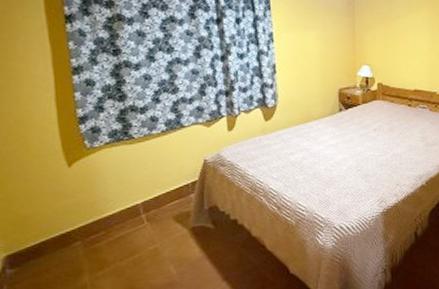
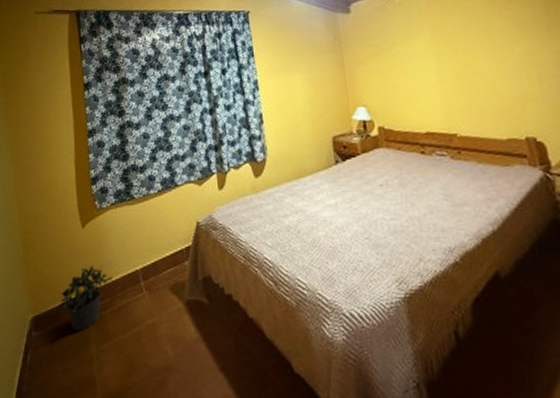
potted plant: none [40,203,108,264] -> present [59,266,113,331]

